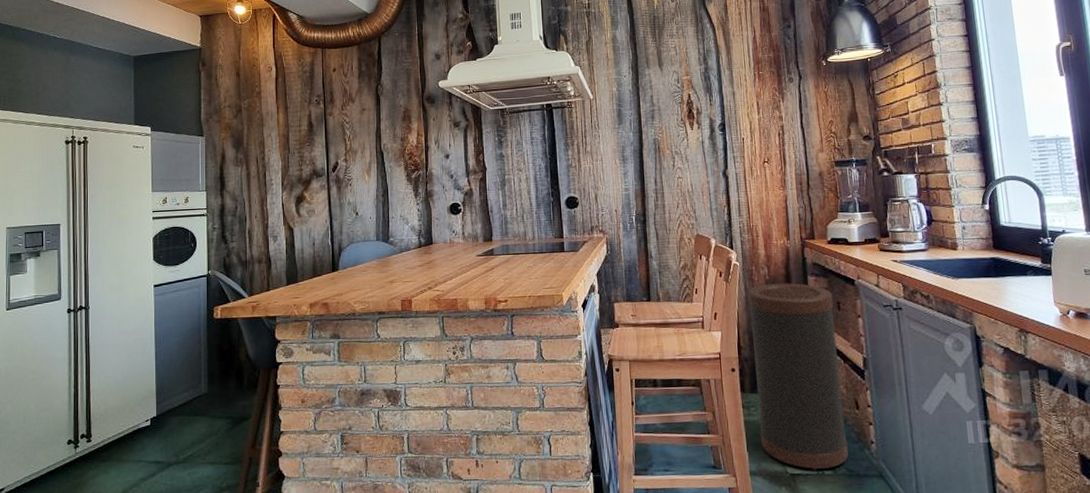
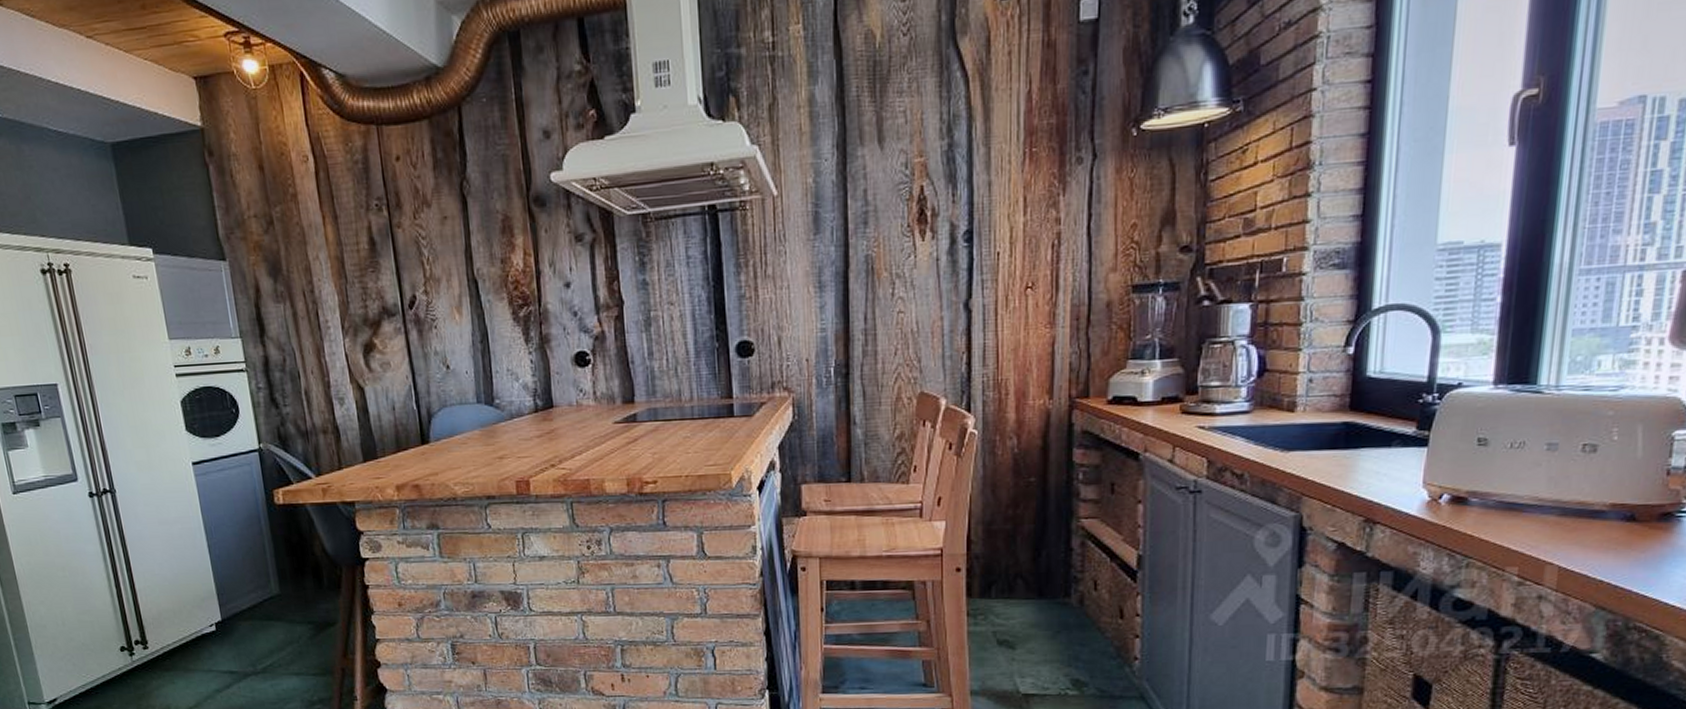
trash can: present [747,283,849,471] -> none [986,457,1105,691]

